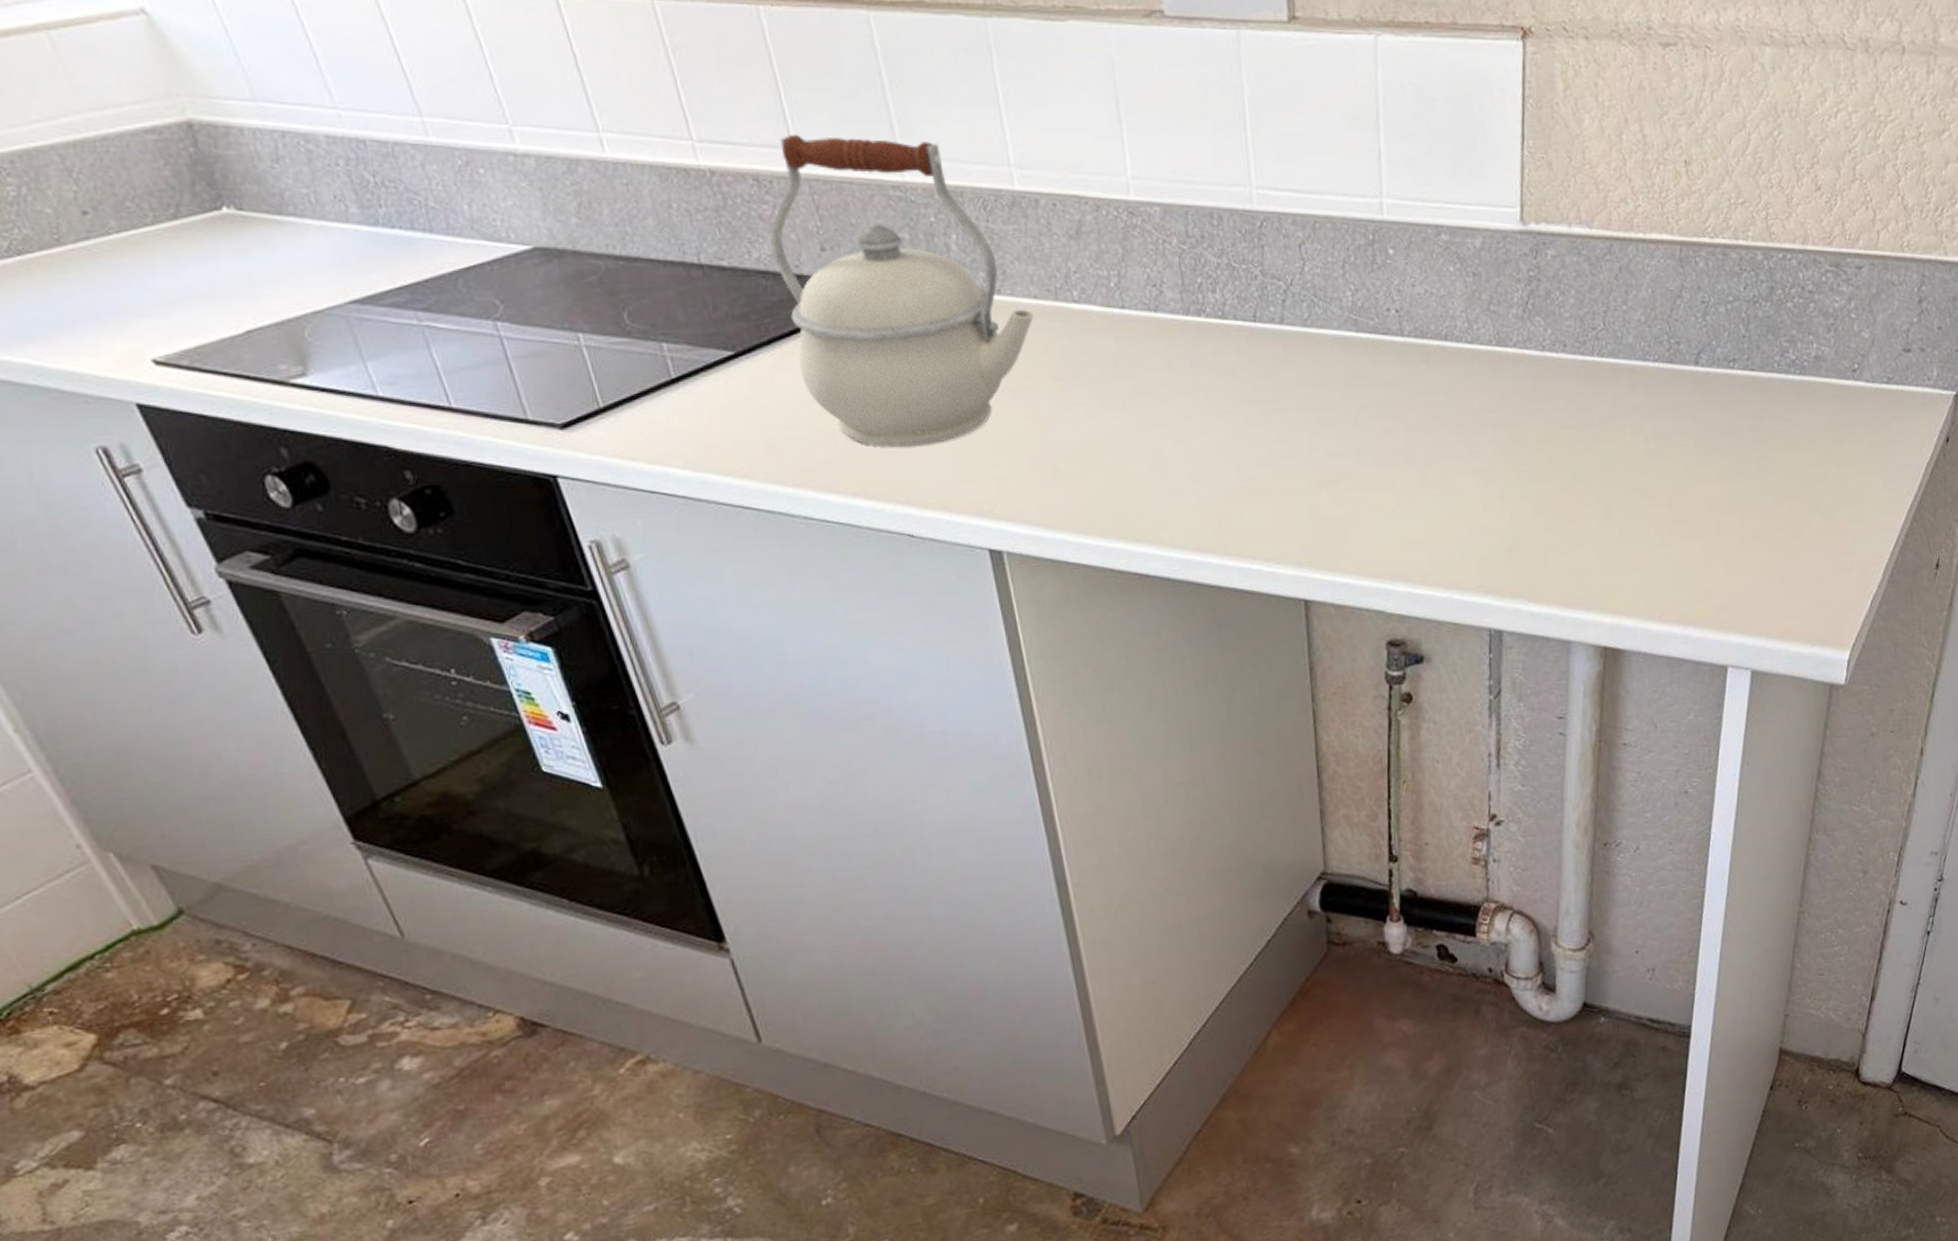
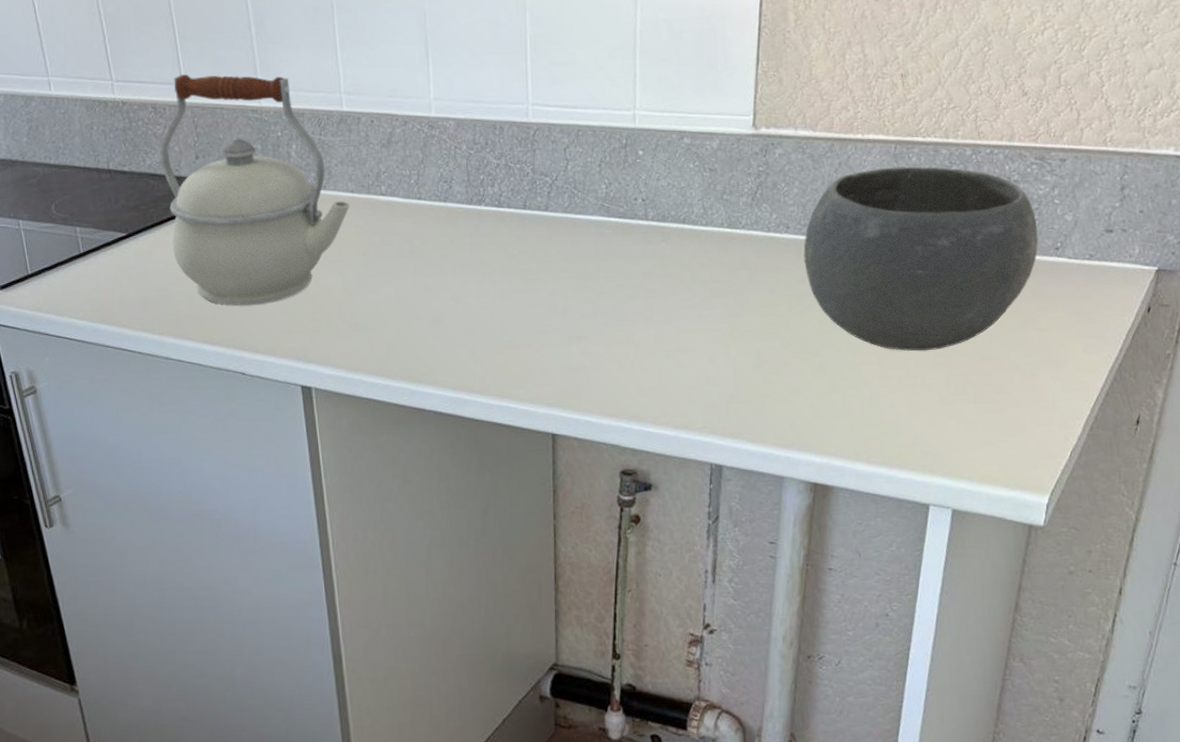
bowl: none [1583,273,1835,492] -> present [803,166,1039,352]

